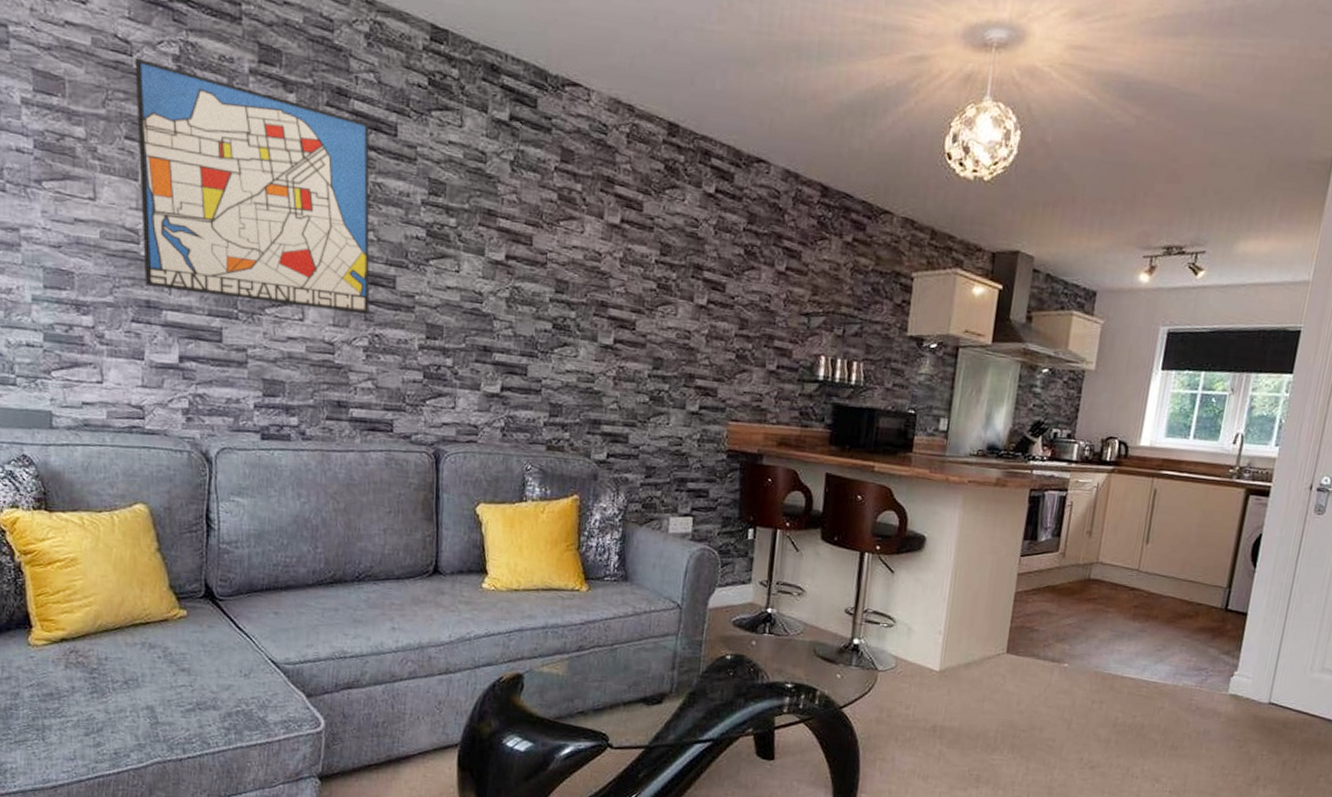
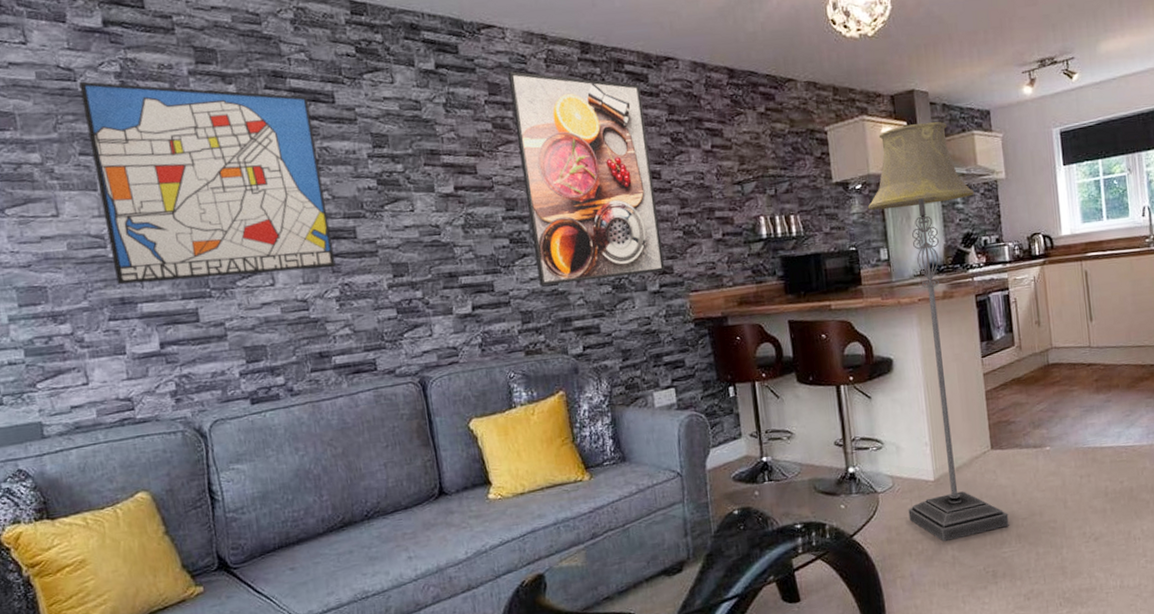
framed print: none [575,140,724,392] -> present [507,71,665,286]
floor lamp: none [904,289,1057,735] -> present [867,121,1009,542]

